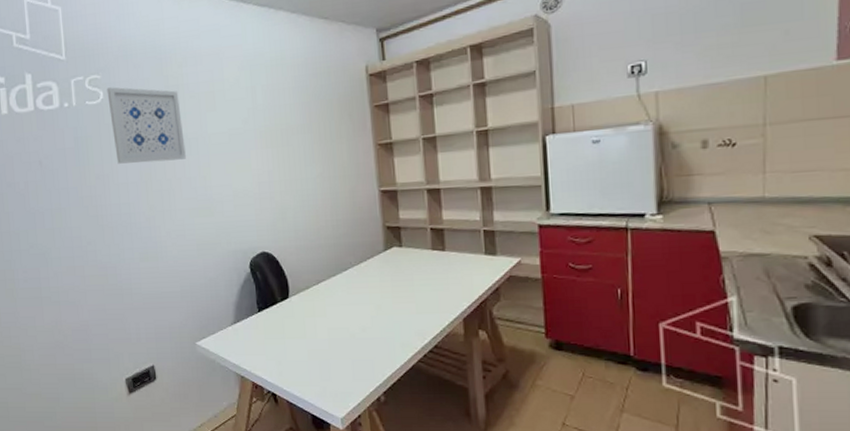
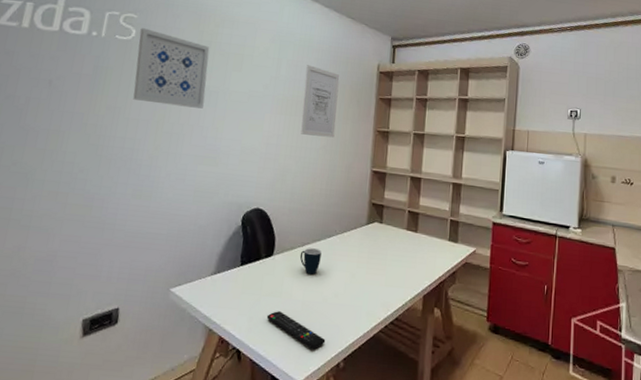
wall art: none [284,85,330,165] -> present [301,65,340,138]
remote control: none [295,352,361,385] -> present [266,311,326,349]
mug: none [316,284,340,312] -> present [299,248,322,275]

